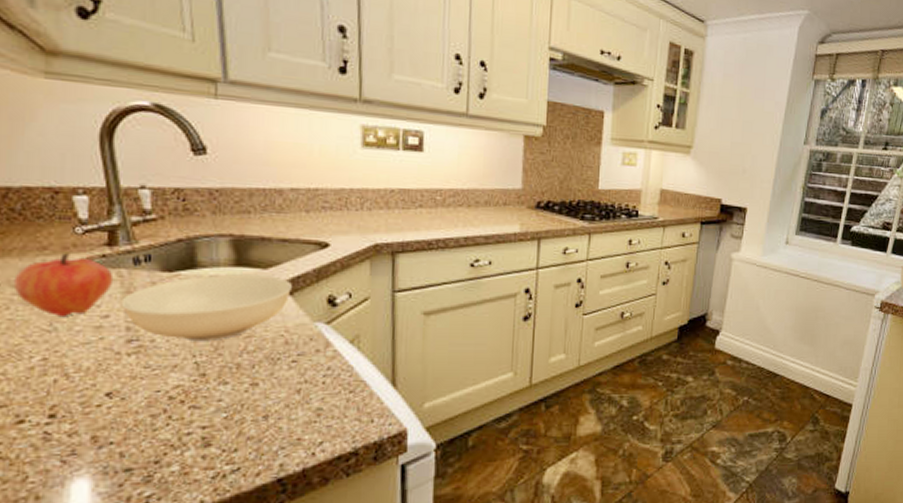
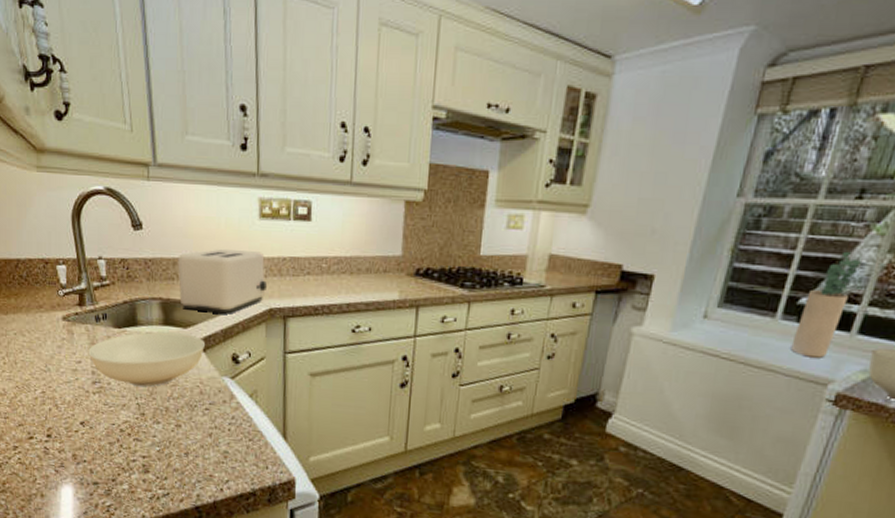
fruit: present [13,251,114,316] -> none [24,309,83,360]
toaster: none [255,179,372,251] -> present [177,249,268,314]
vase: none [848,185,889,274] -> present [790,246,861,358]

